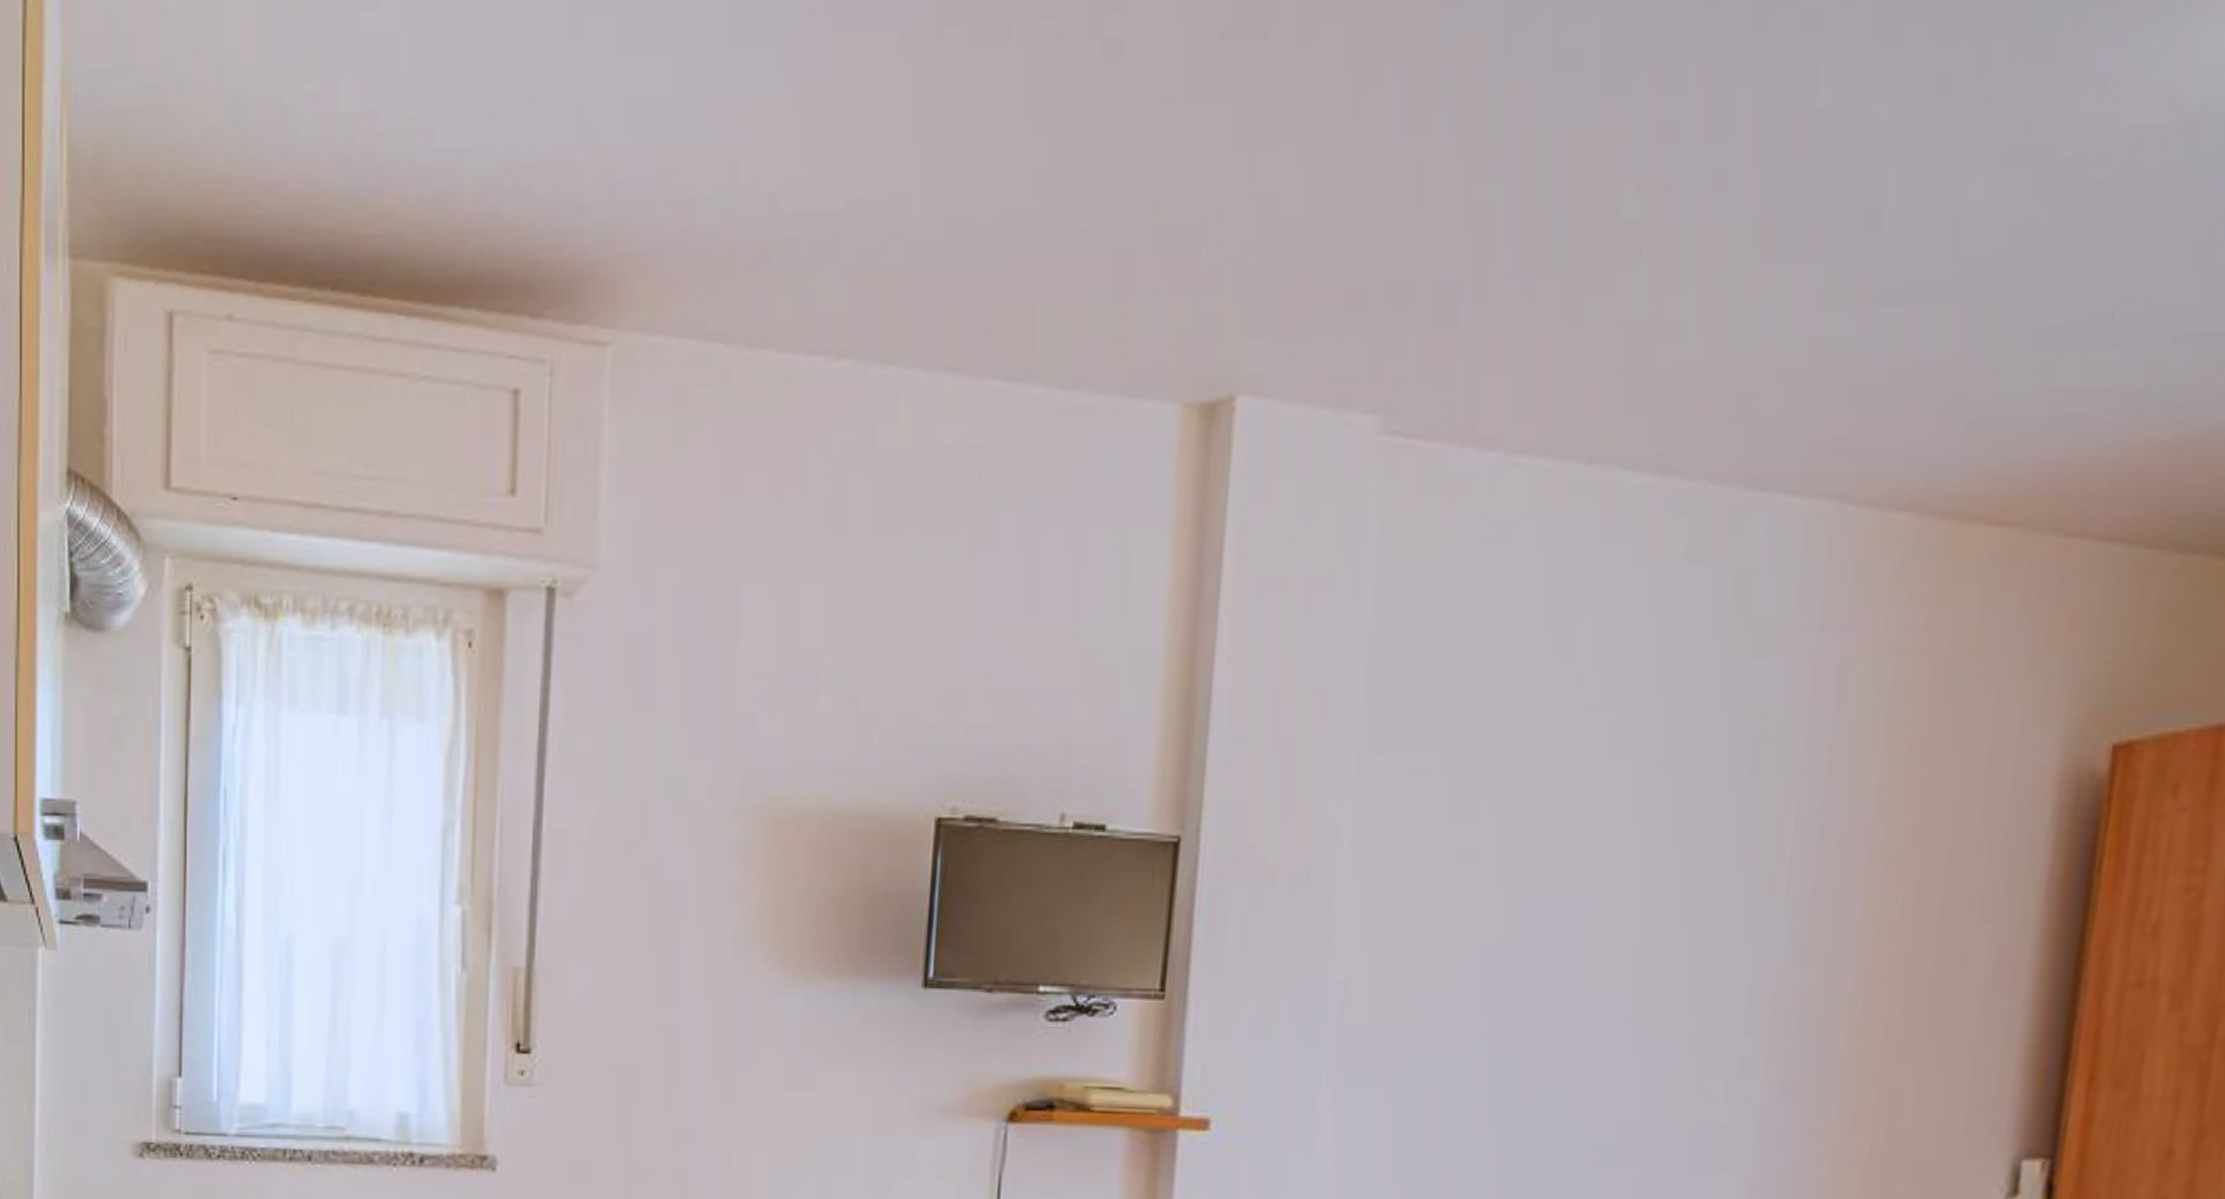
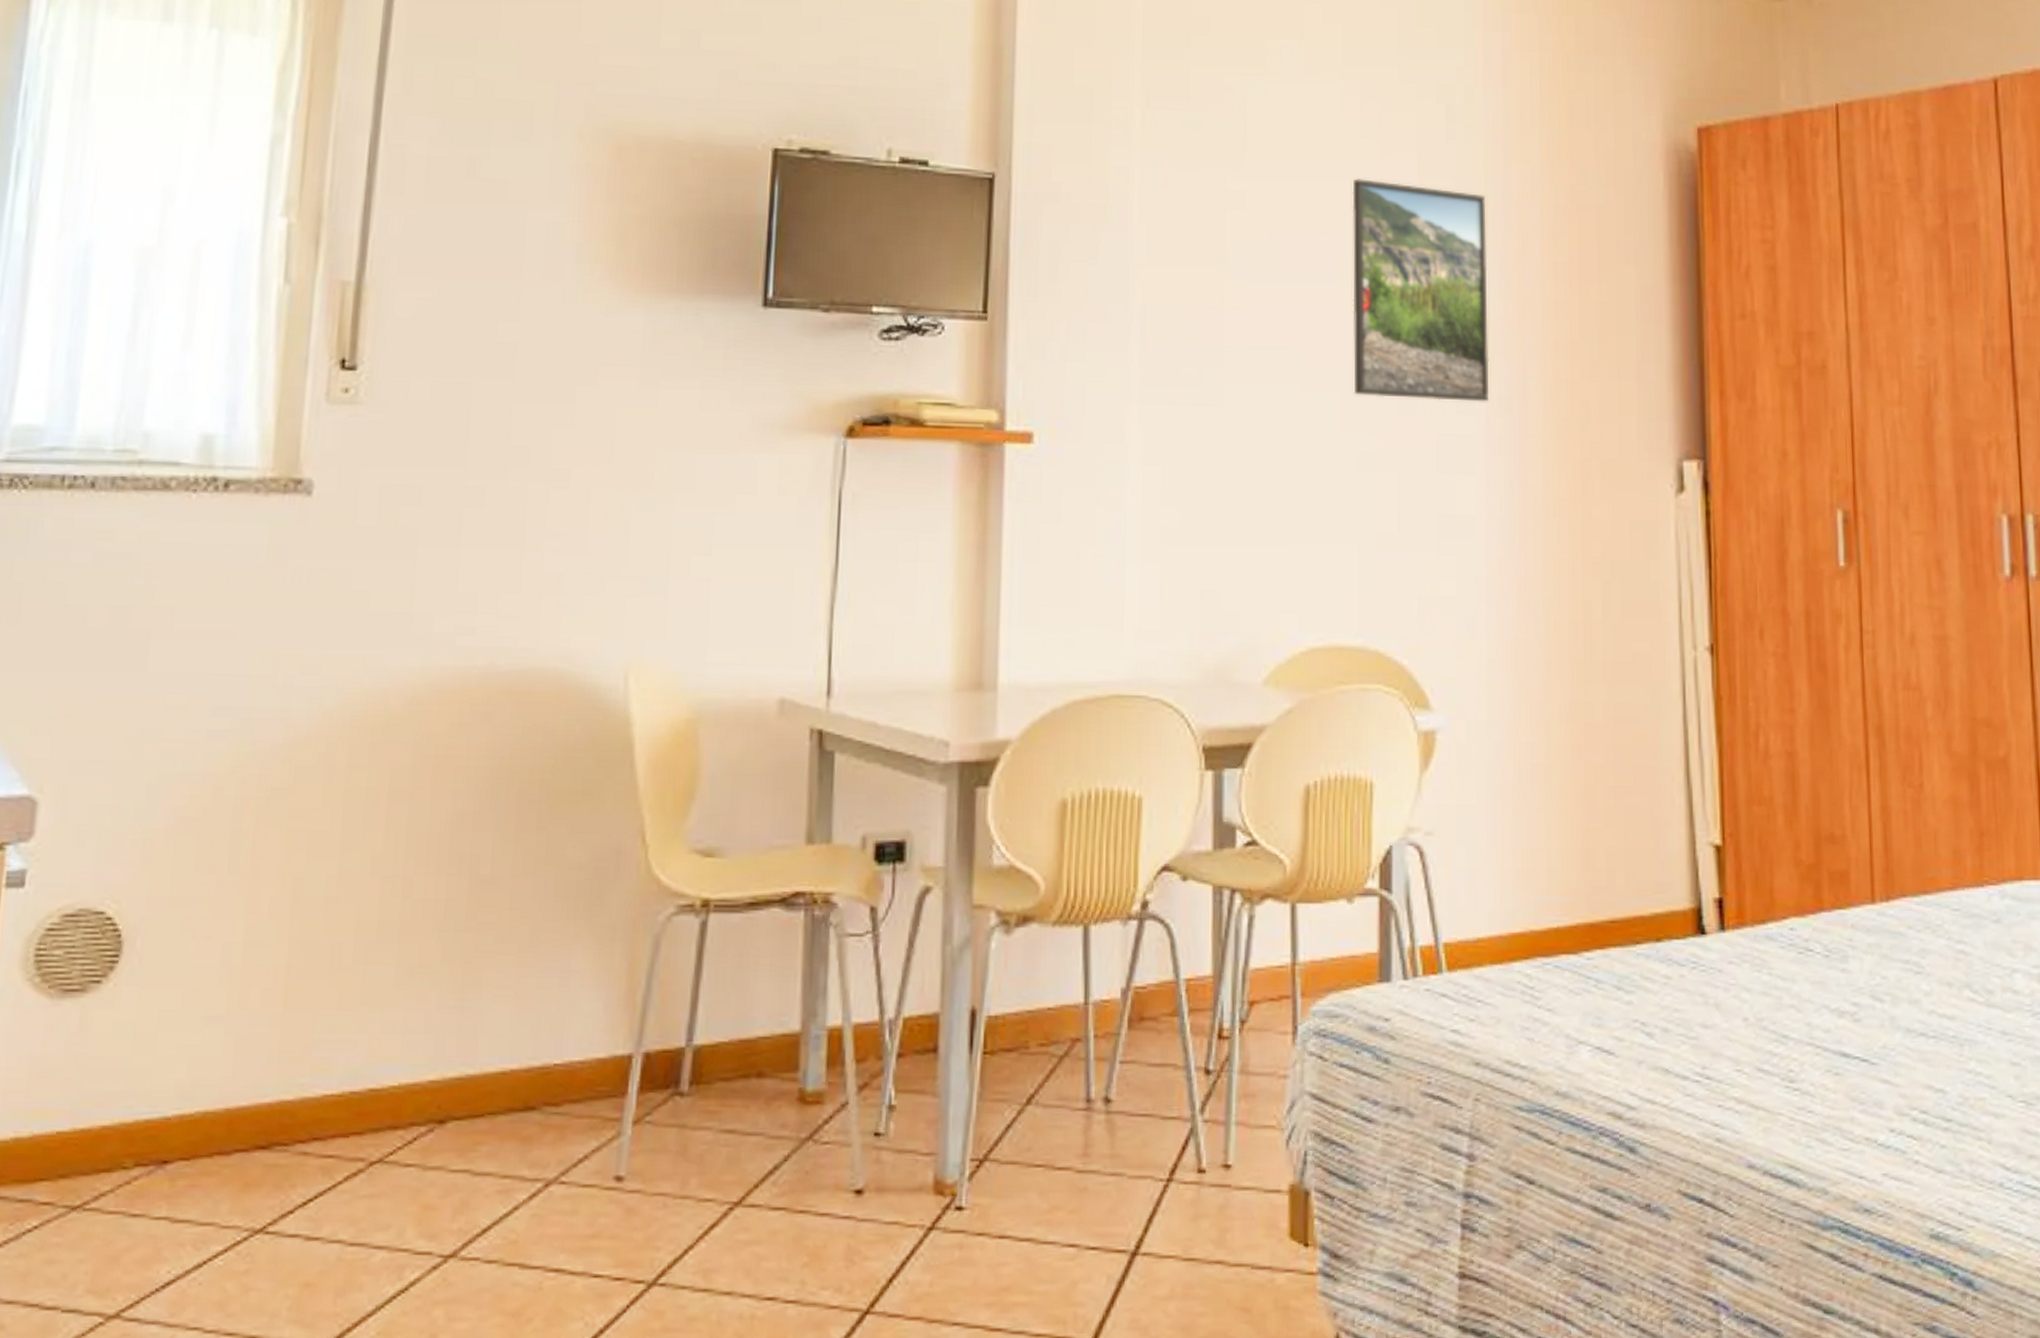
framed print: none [1593,827,1795,1089] -> present [1352,178,1489,402]

